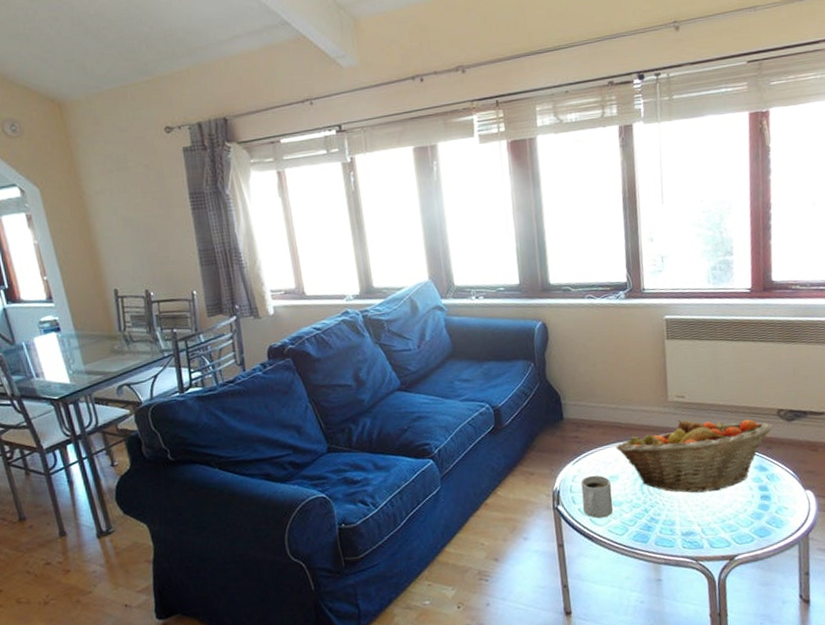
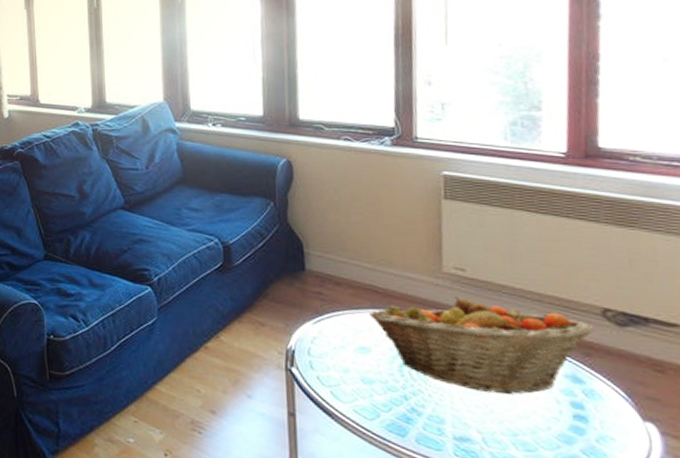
mug: present [581,475,613,519] -> none [322,340,362,394]

